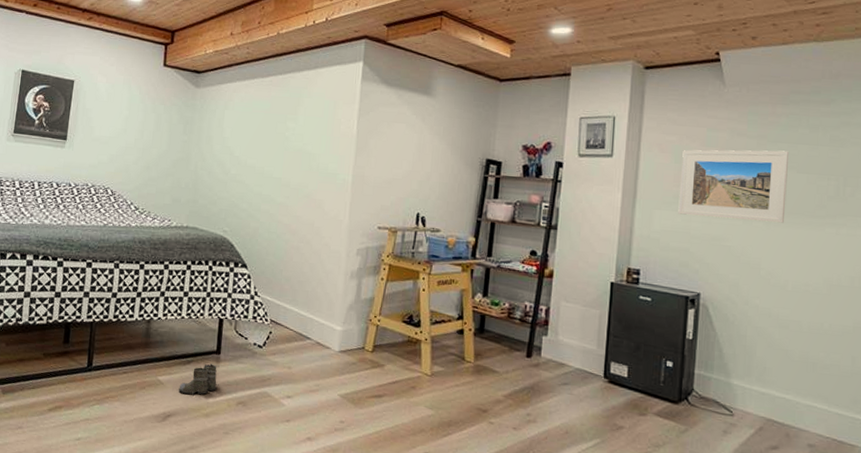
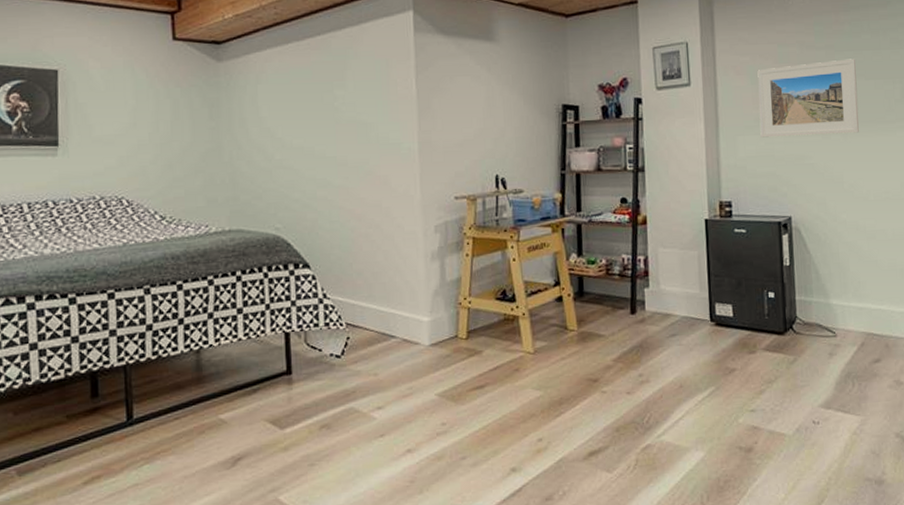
boots: present [179,364,217,396] -> none [247,387,293,429]

